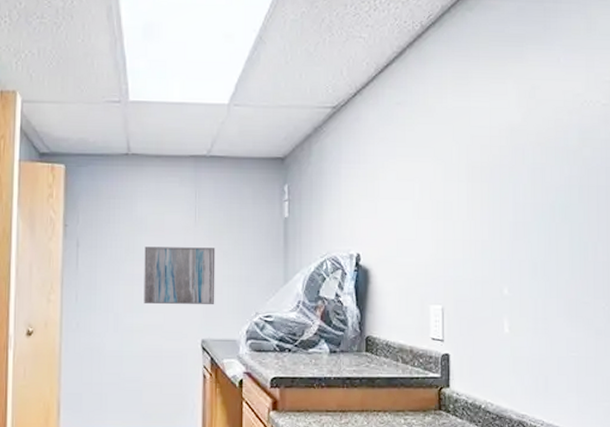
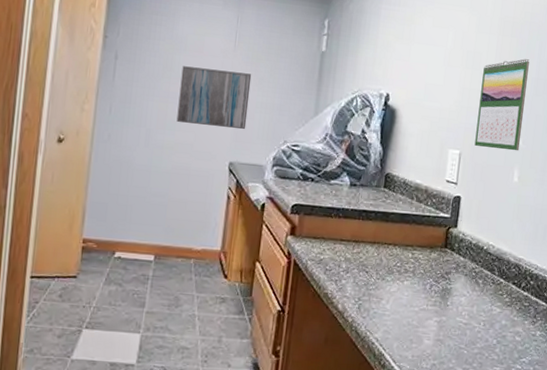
calendar: none [456,203,506,300] -> present [474,59,530,151]

